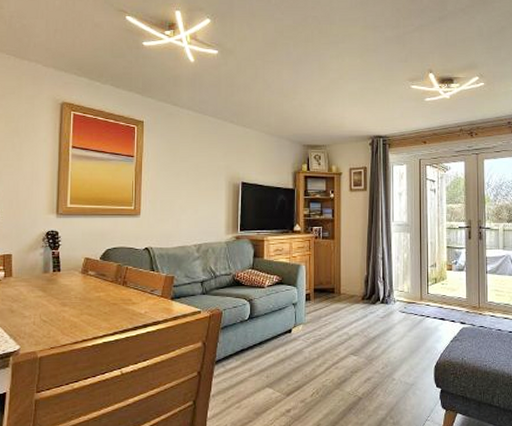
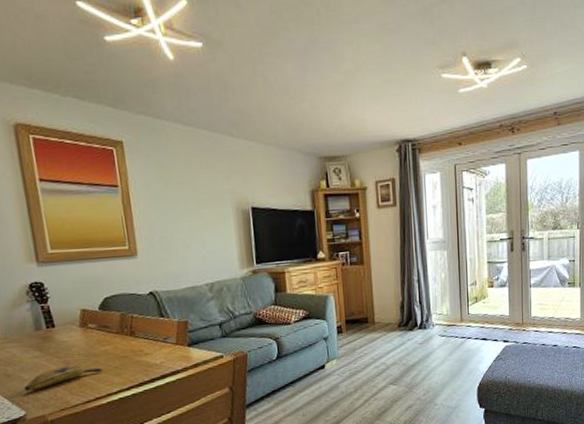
banana: none [23,307,95,327] -> present [24,365,105,391]

